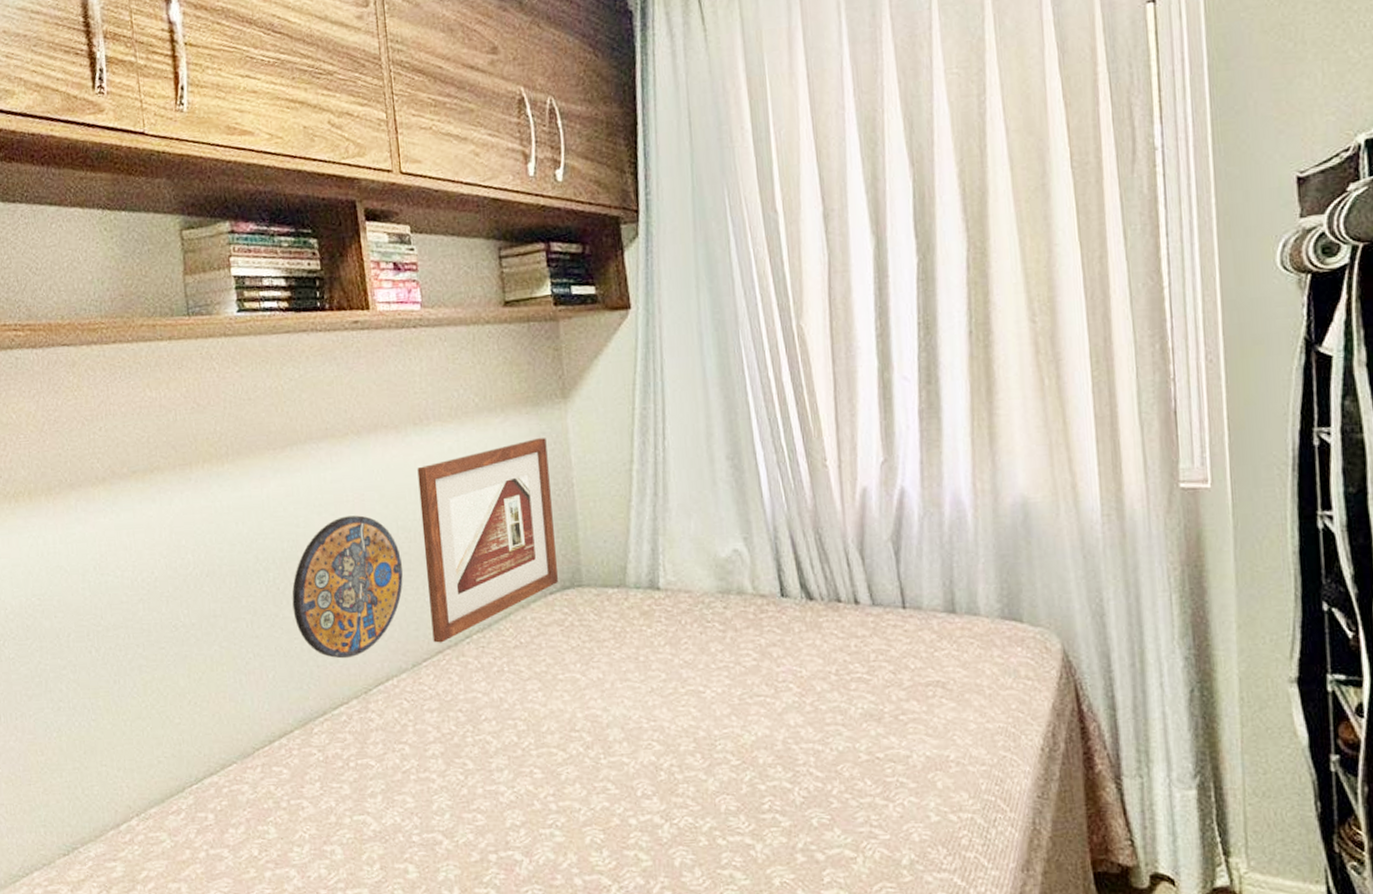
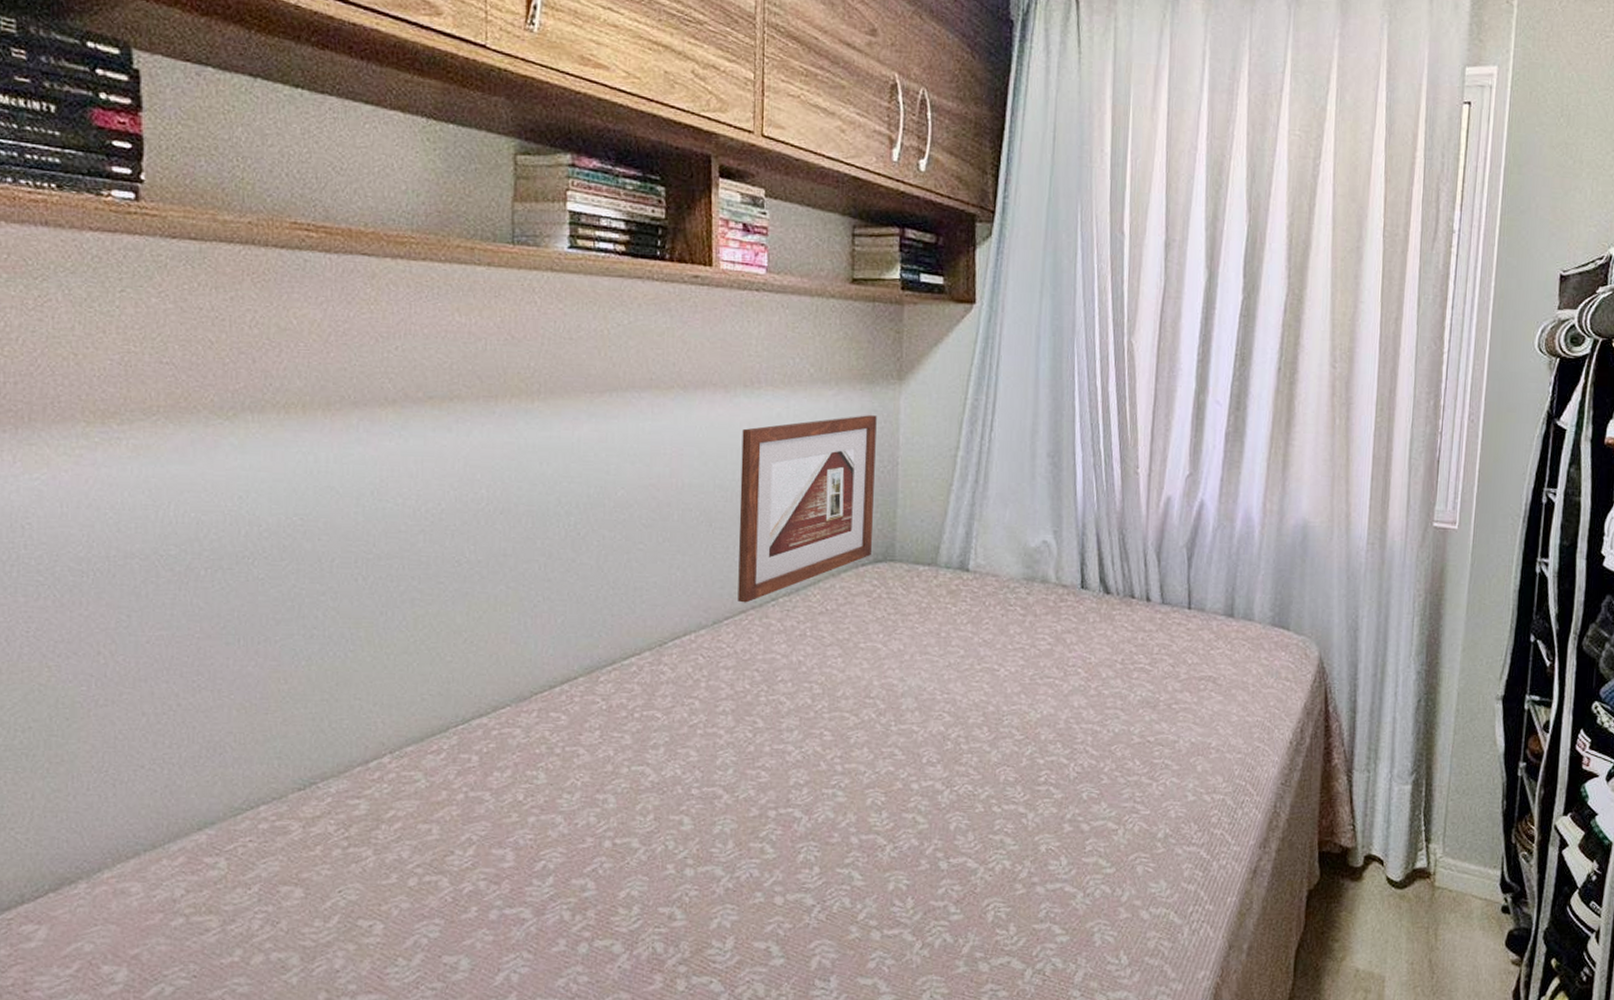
manhole cover: present [292,515,403,659] -> none [592,469,715,610]

